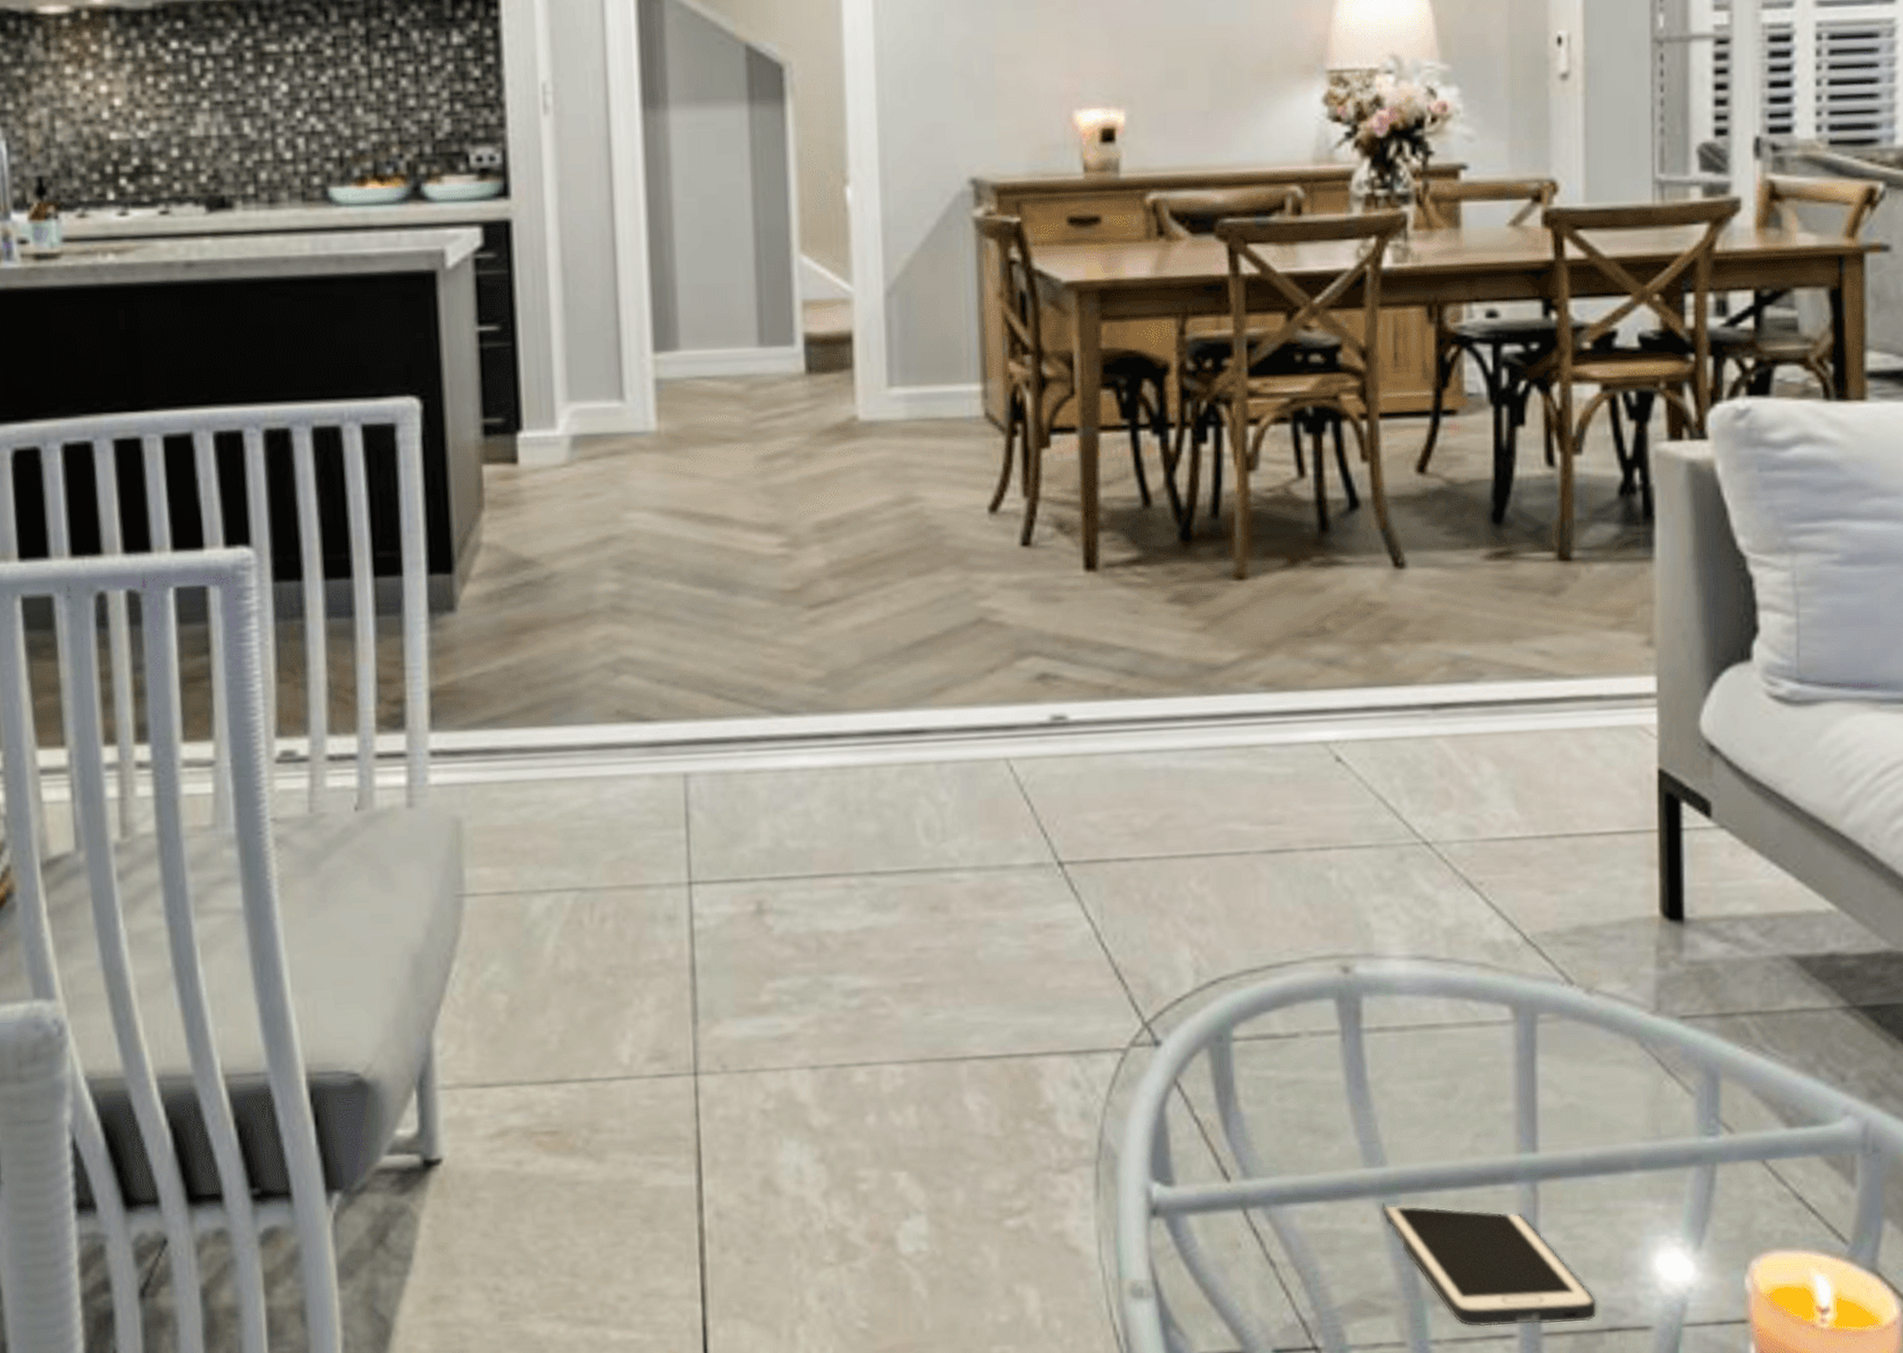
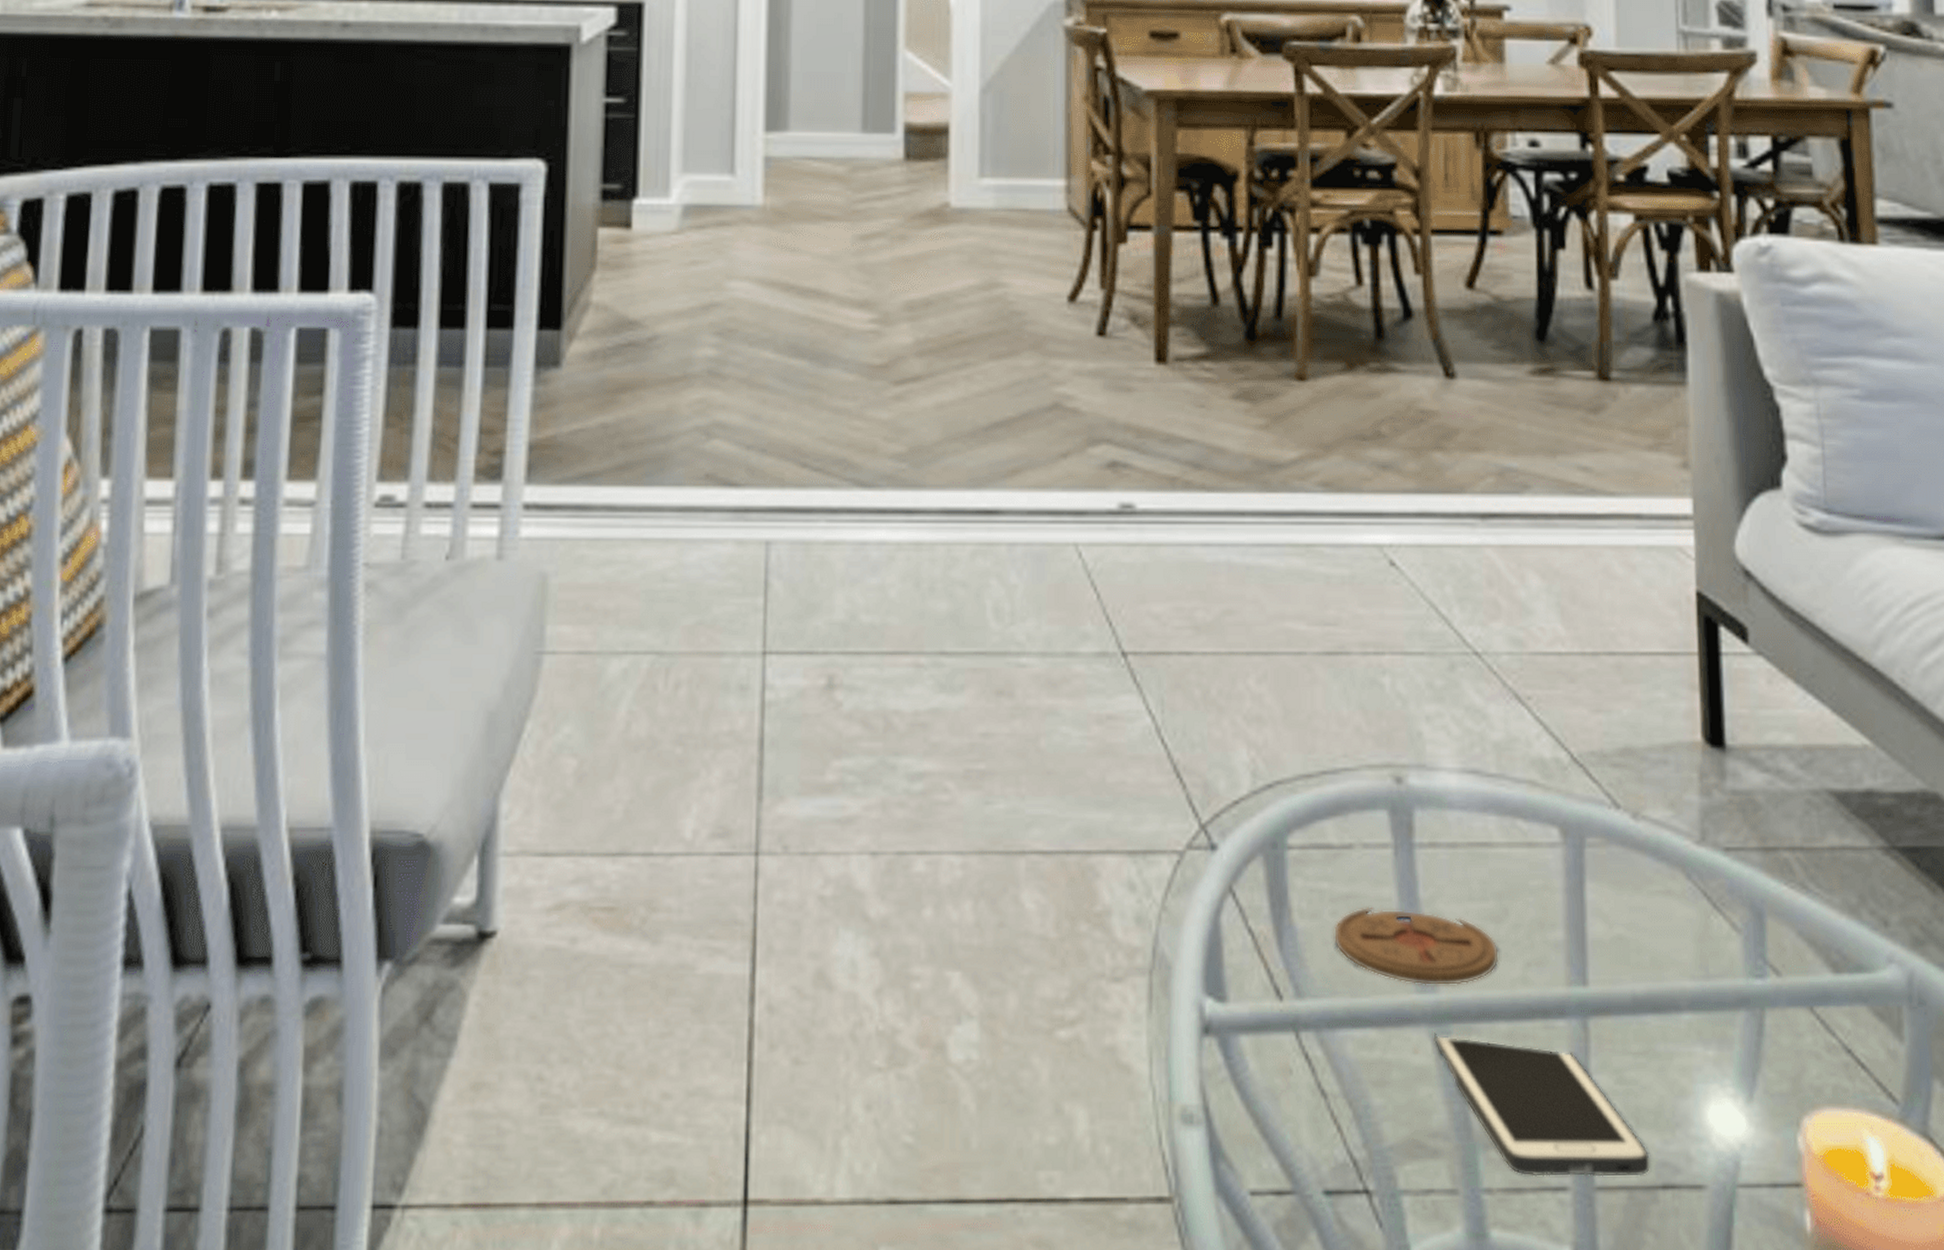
coaster: none [1280,1090,1449,1161] -> present [1333,906,1500,986]

